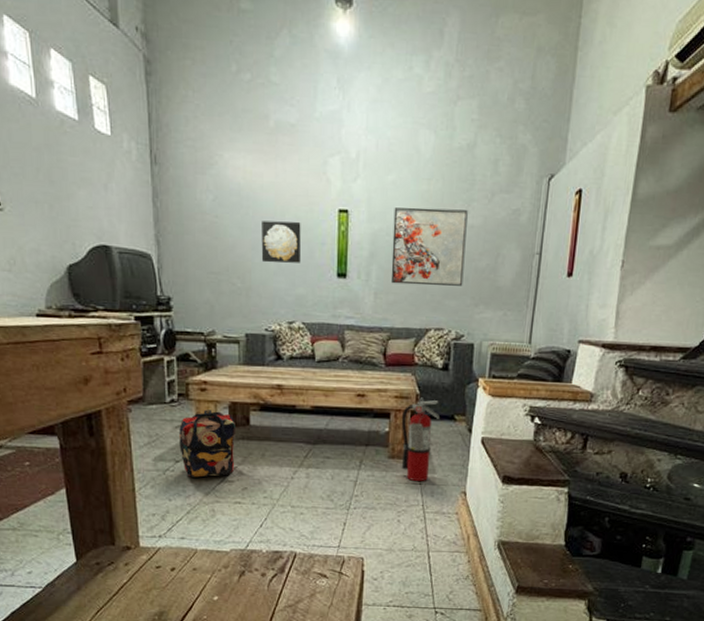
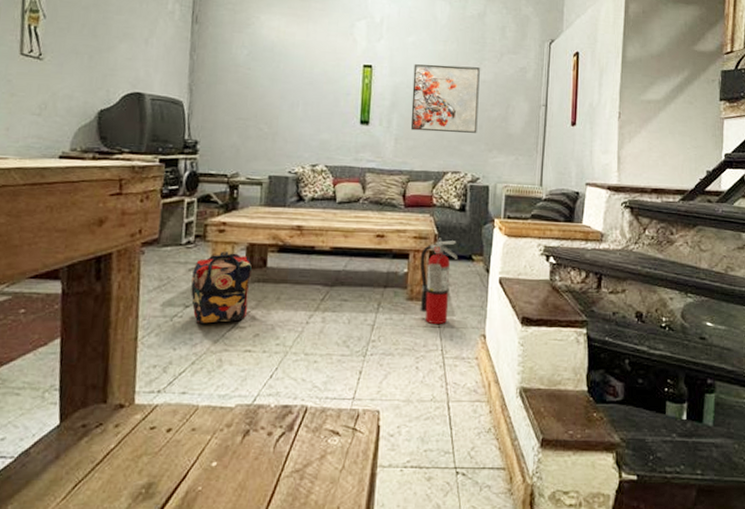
wall art: present [261,221,302,263] -> none [289,73,328,111]

